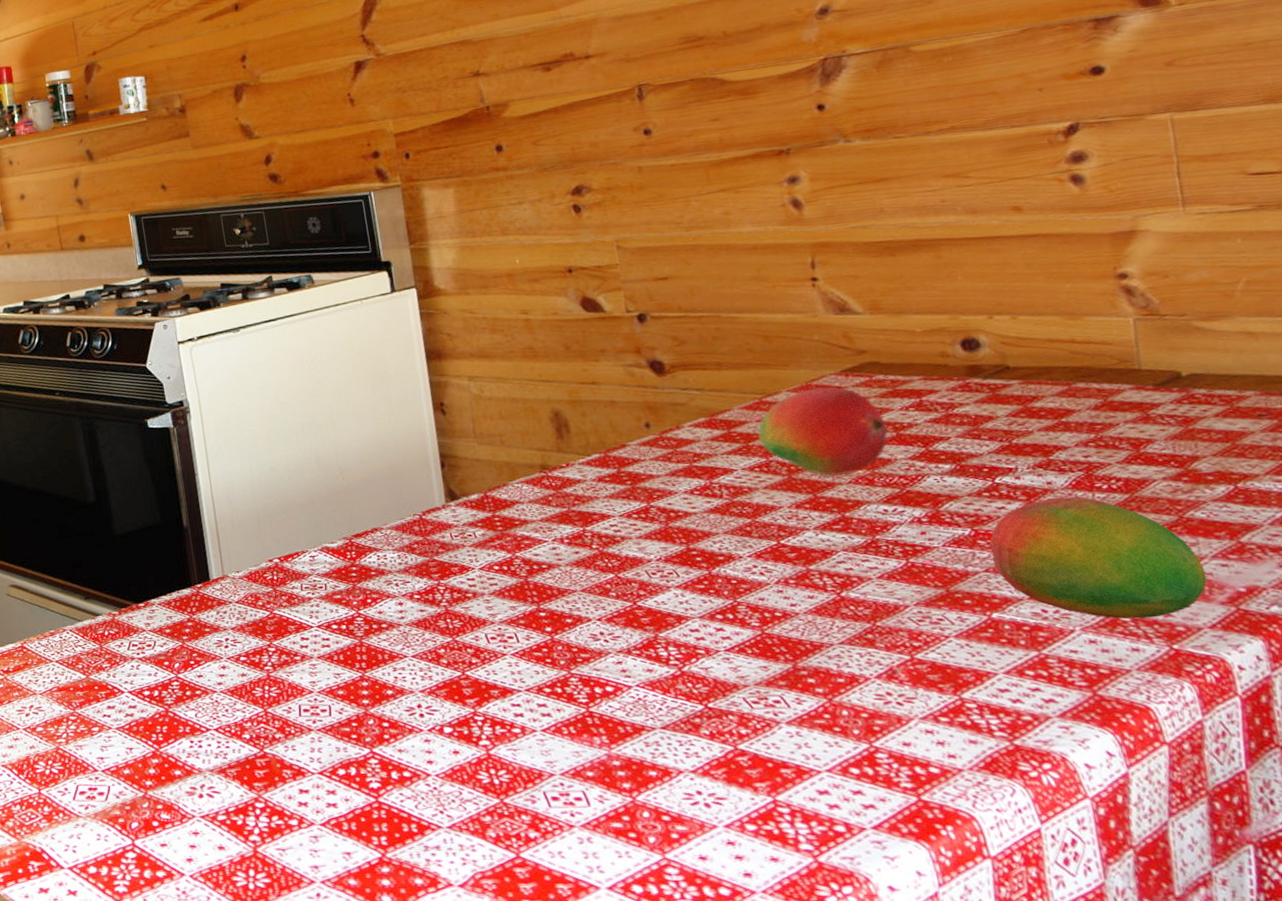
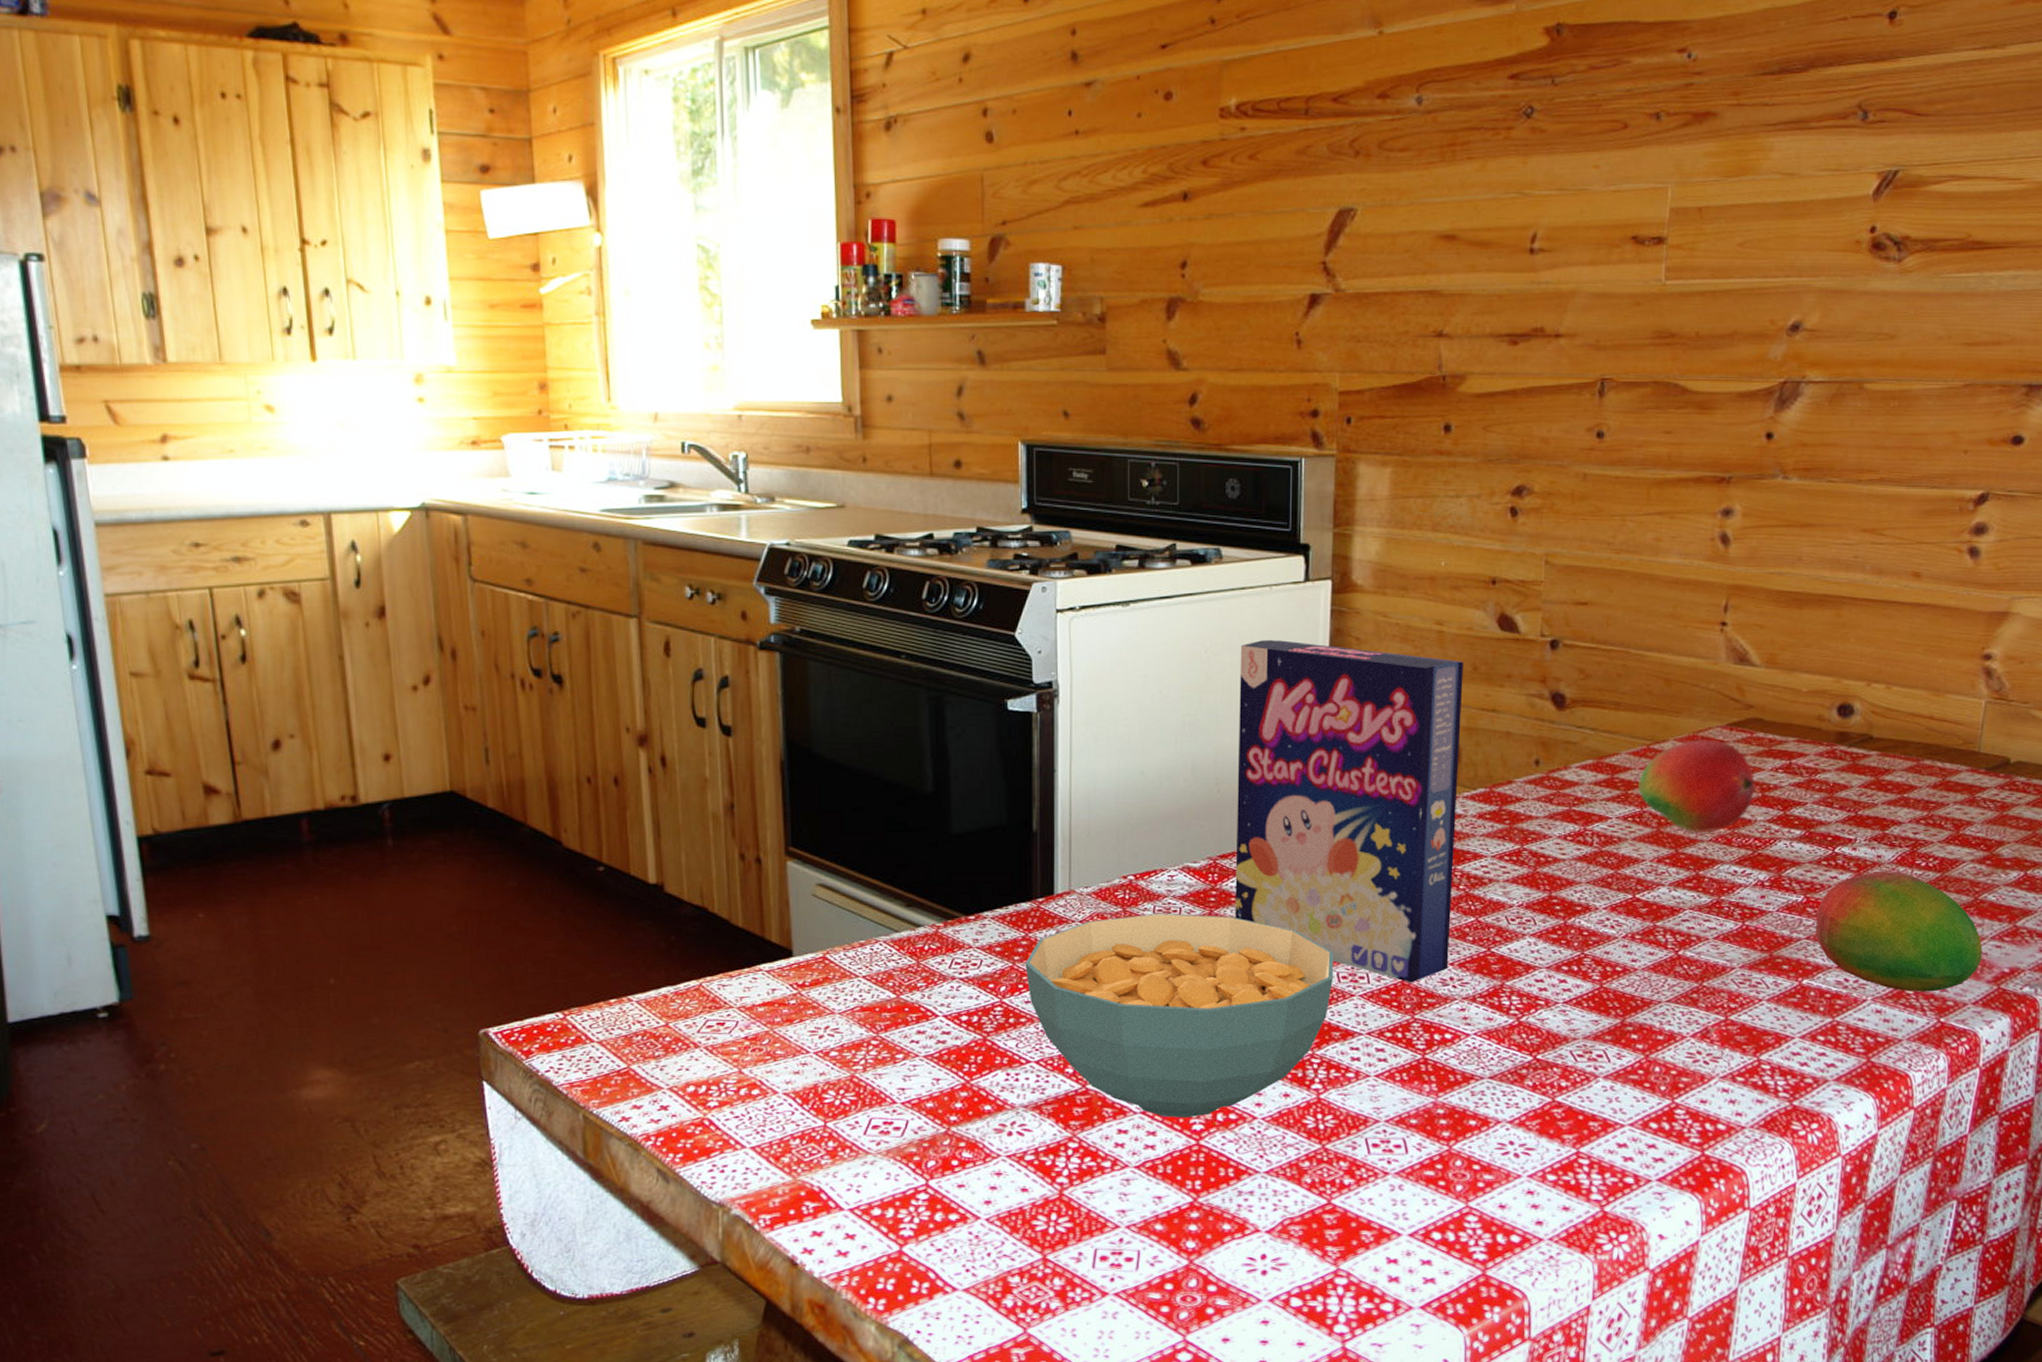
cereal bowl: none [193,588,483,777] -> present [1025,913,1334,1118]
cereal box: none [342,343,597,640] -> present [1235,639,1464,983]

